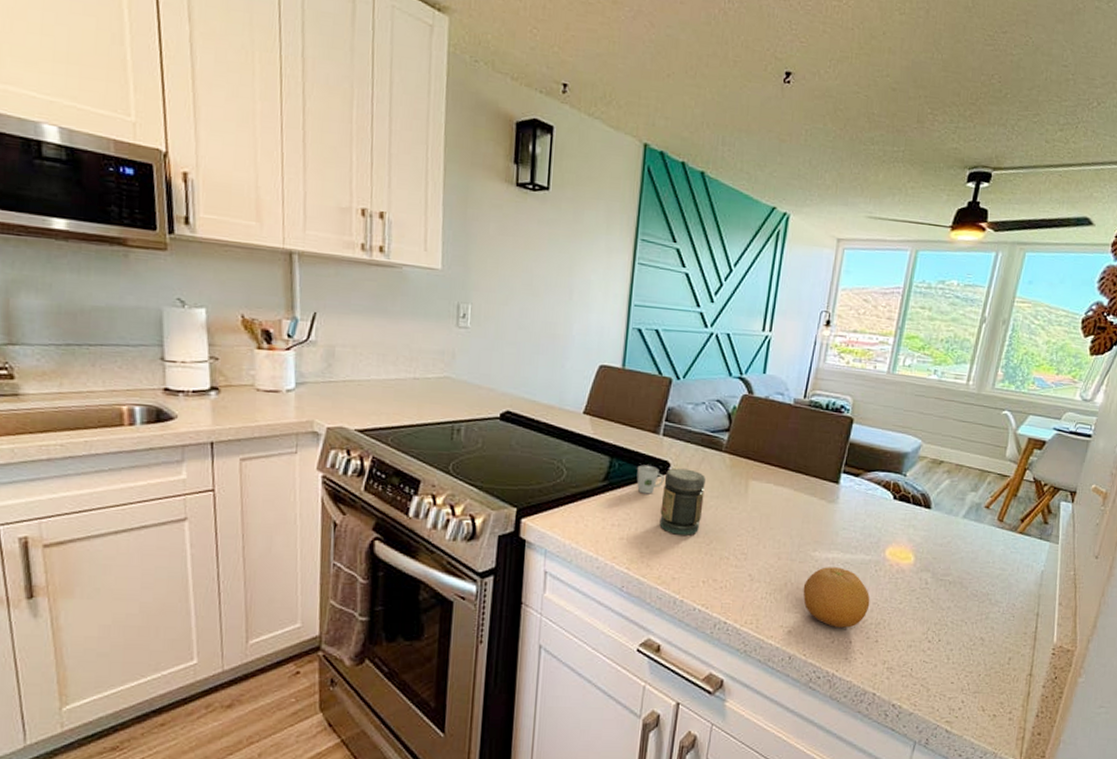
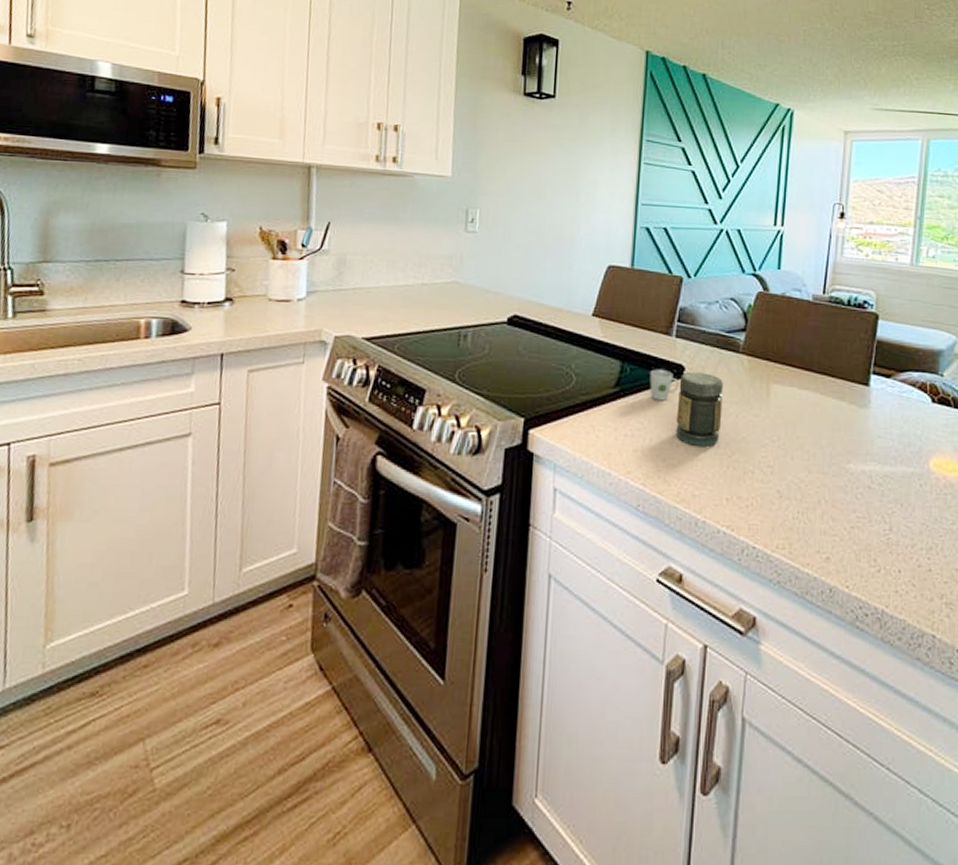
fruit: present [803,567,870,628] -> none [839,481,918,554]

